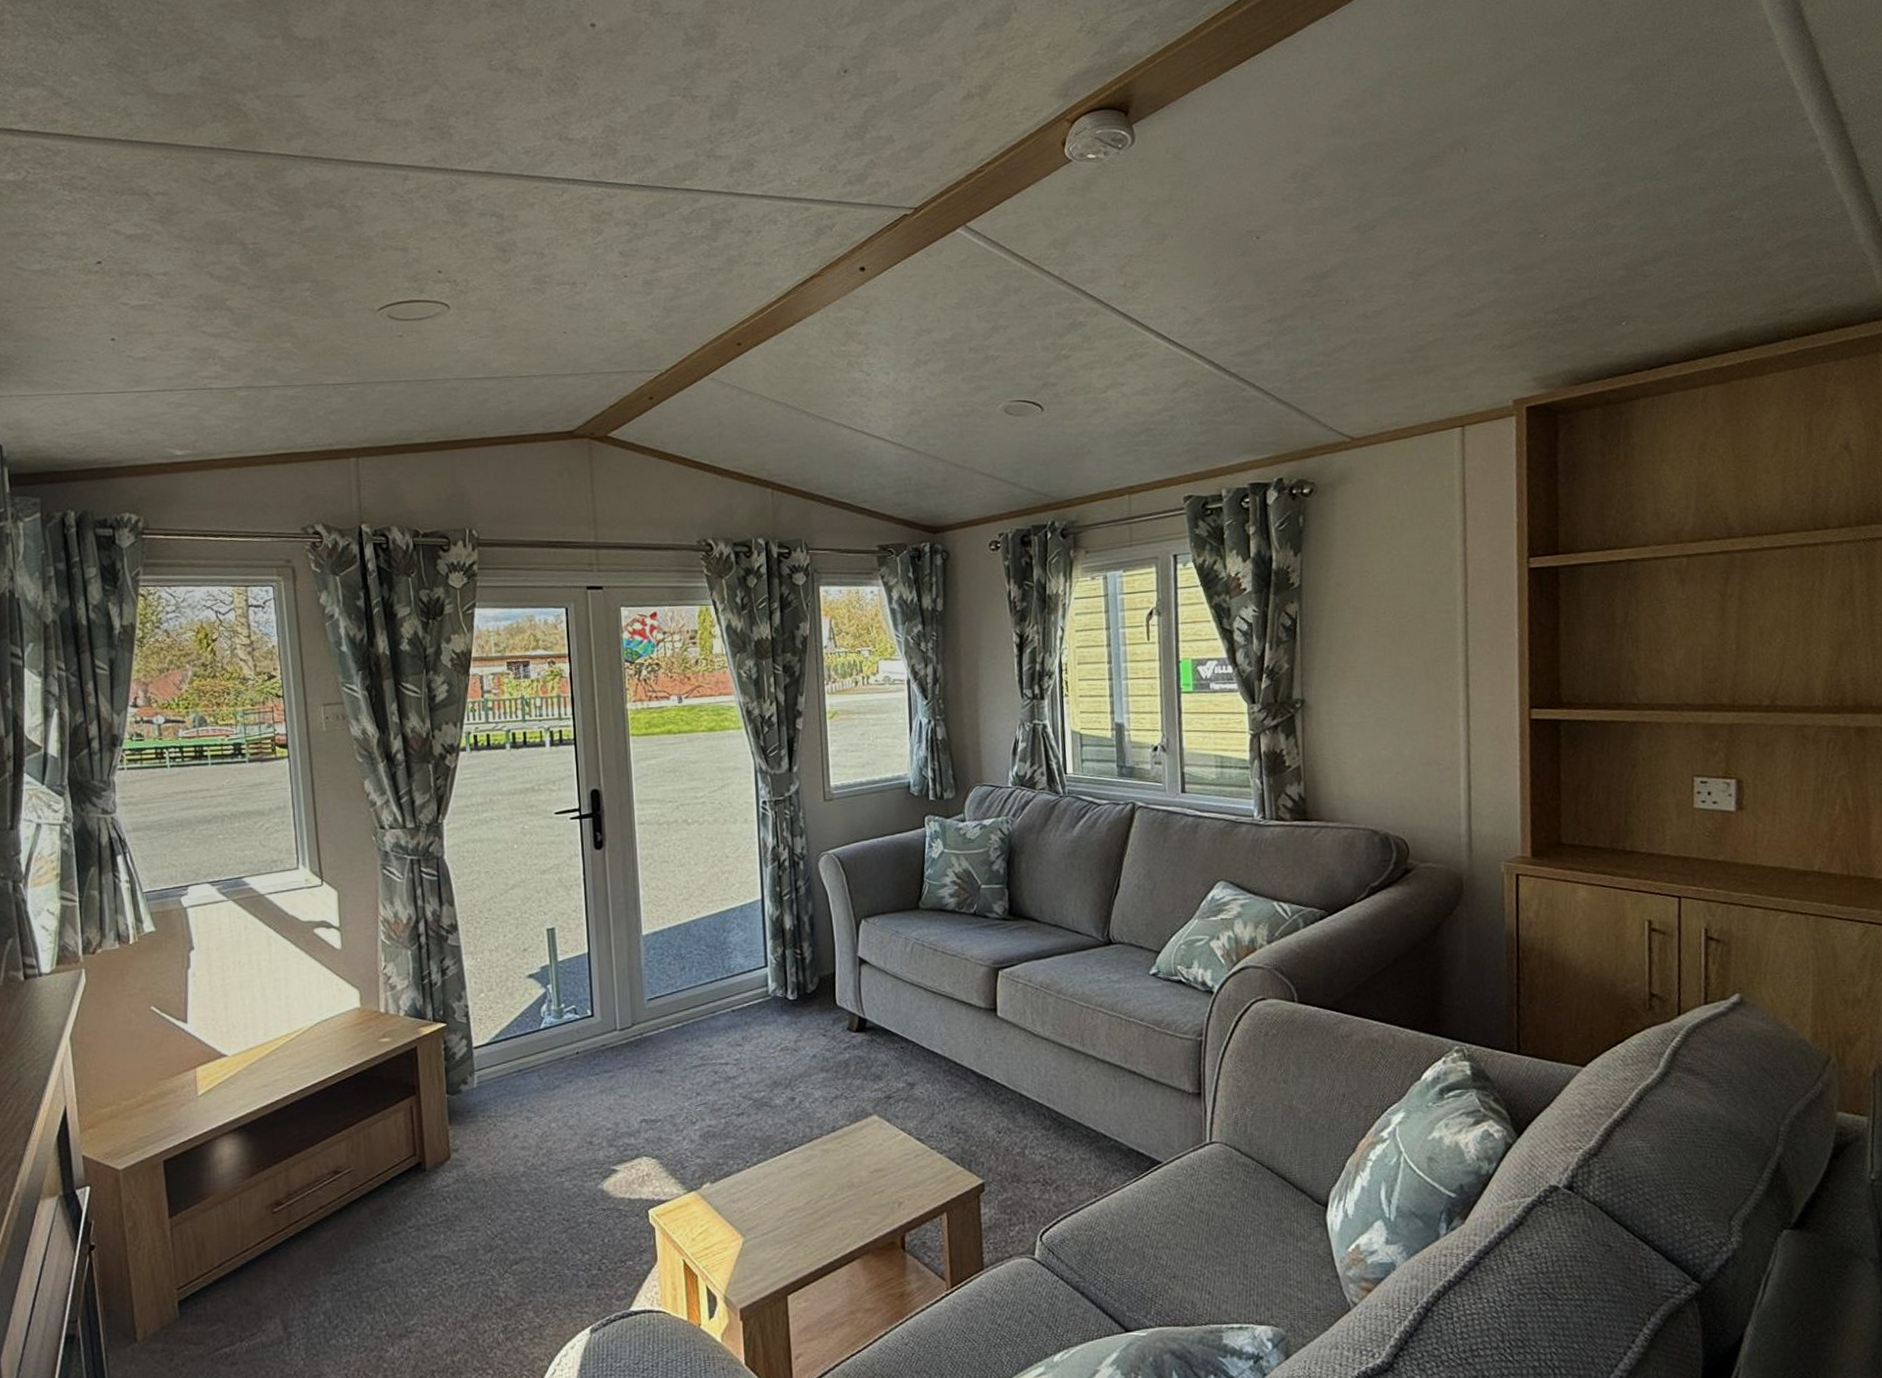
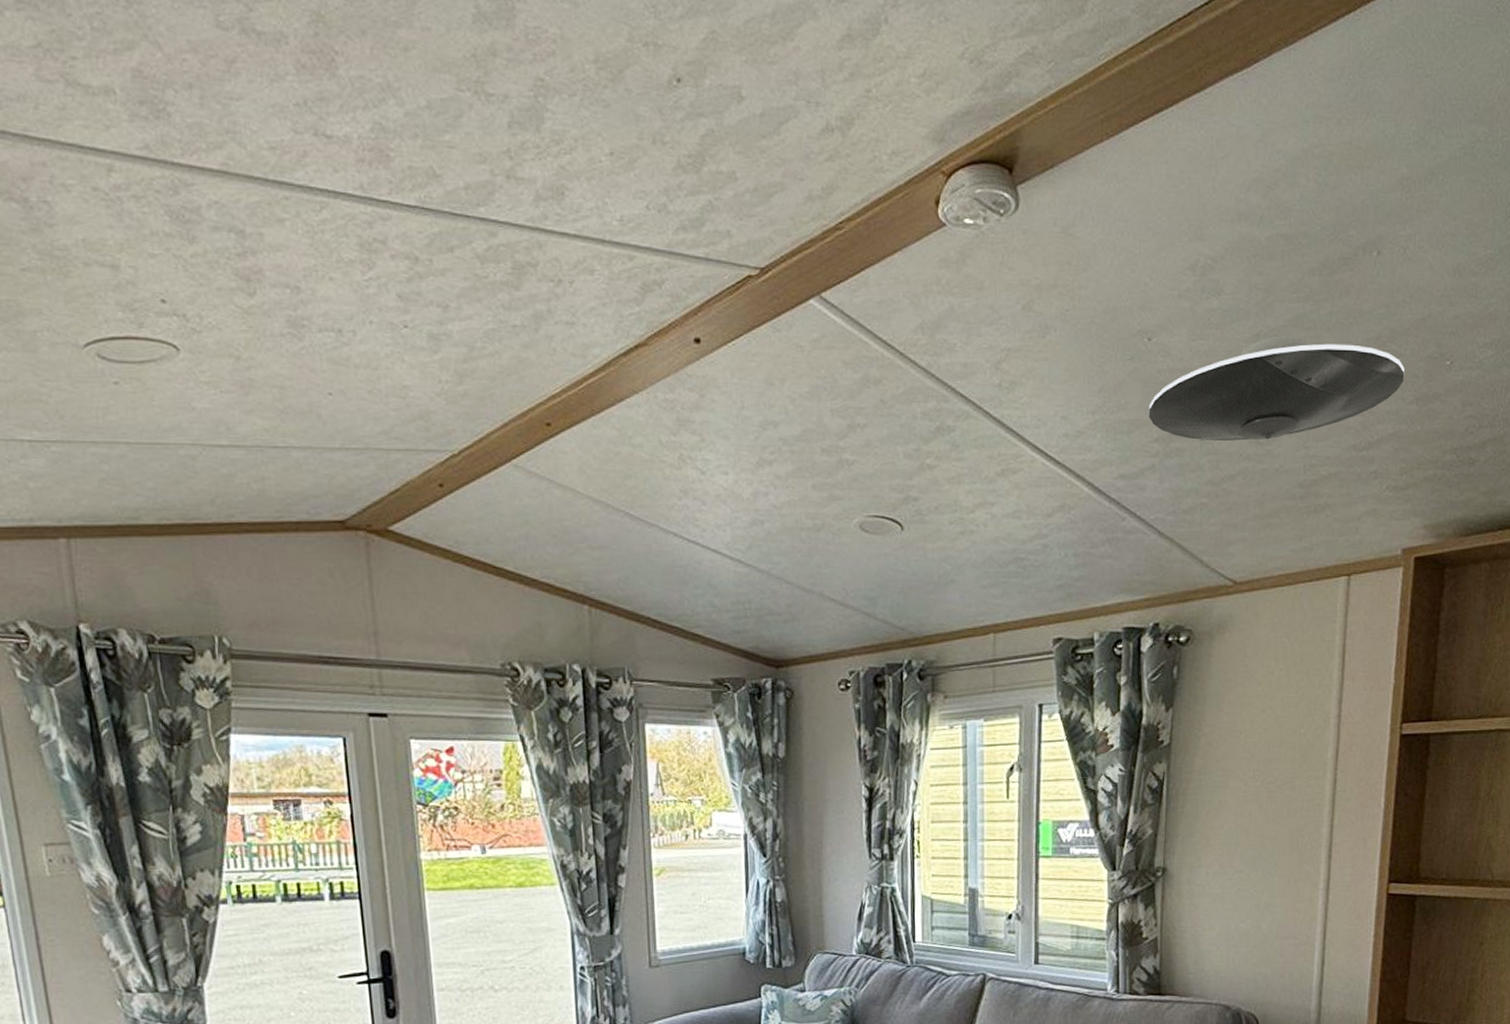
ceiling light: none [1260,224,1501,318] -> present [1148,335,1405,441]

